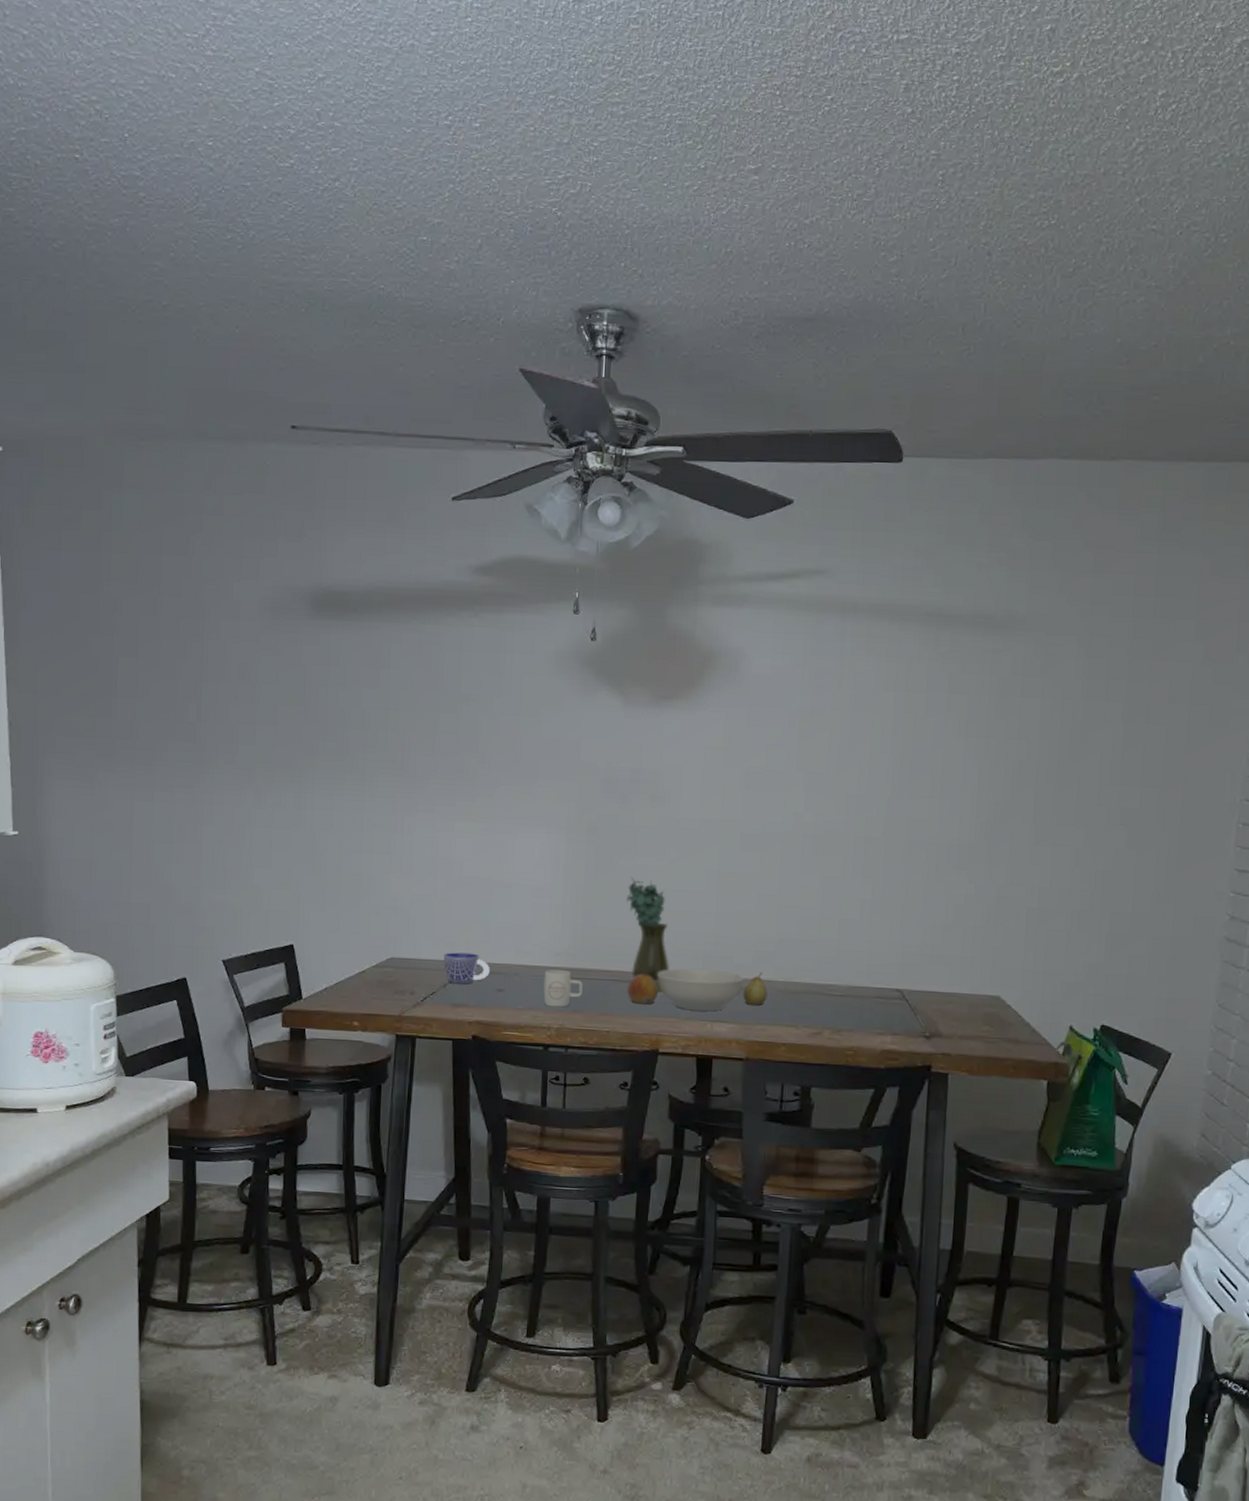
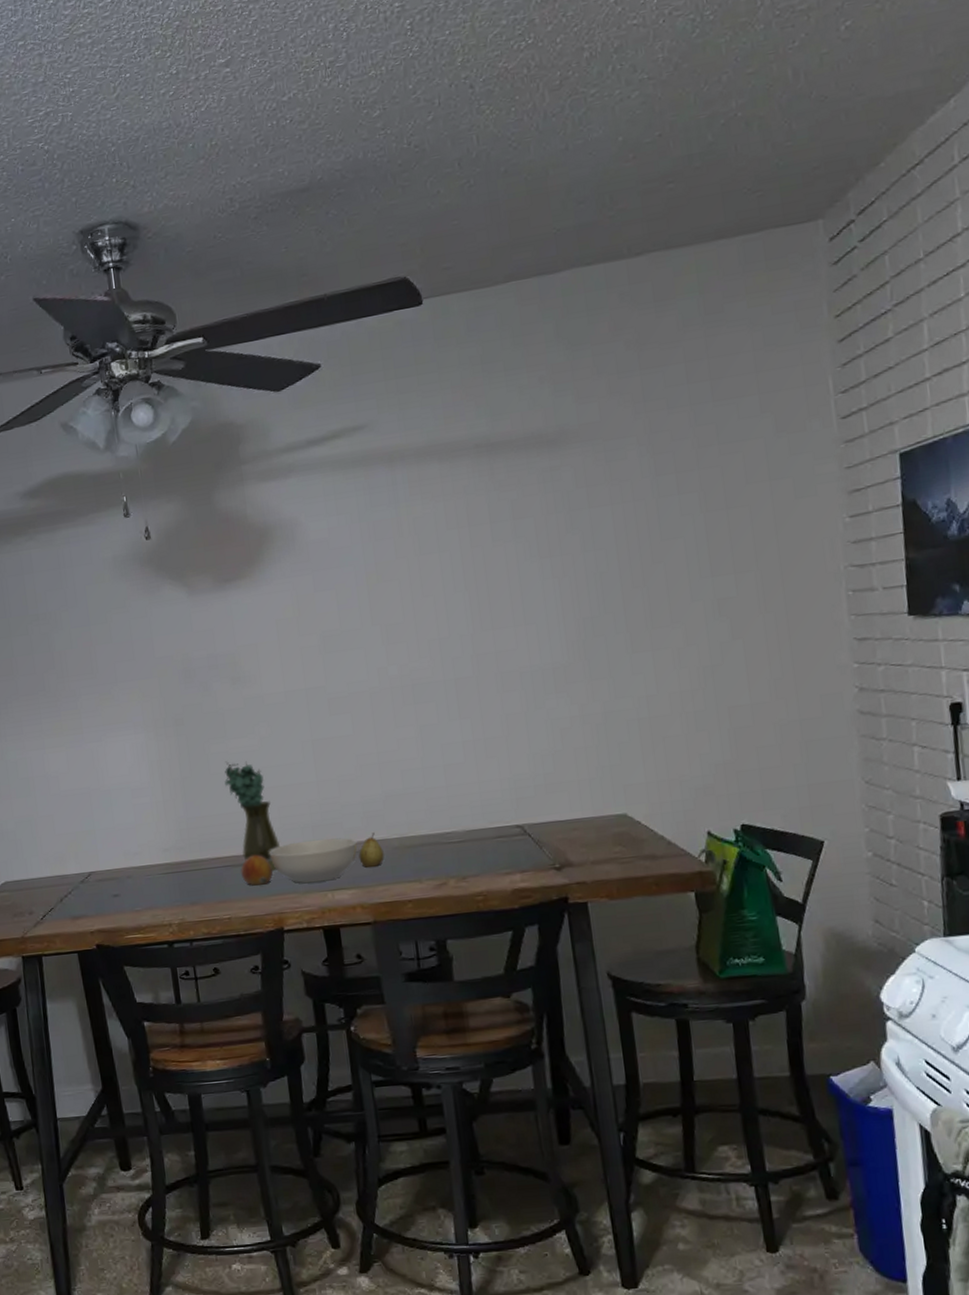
cup: present [443,952,490,985] -> none [55,863,103,898]
mug: present [543,969,583,1008] -> none [156,864,198,904]

